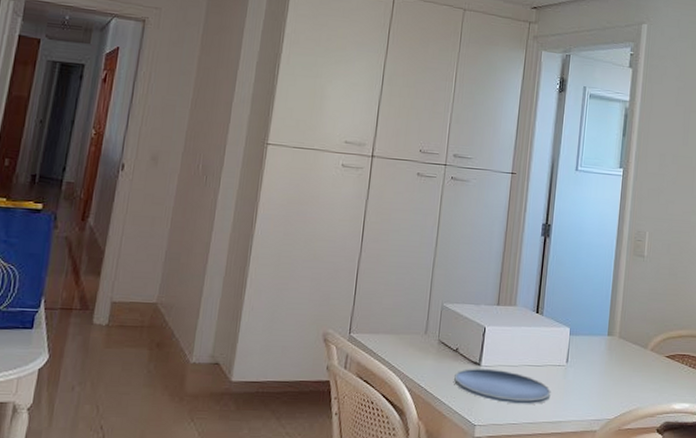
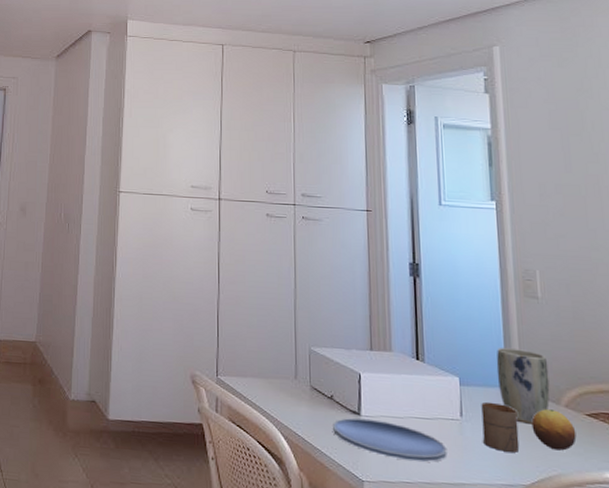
cup: none [582,348,613,392] -> present [481,401,520,453]
plant pot: none [601,300,643,367] -> present [496,347,550,424]
fruit: none [622,353,656,388] -> present [531,409,577,451]

